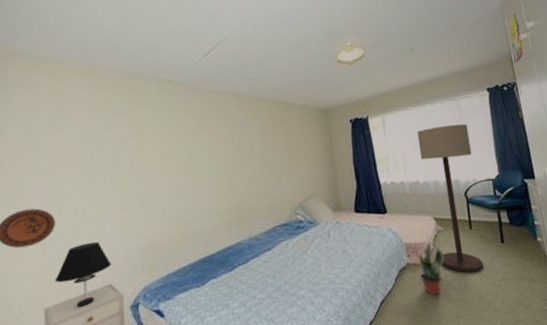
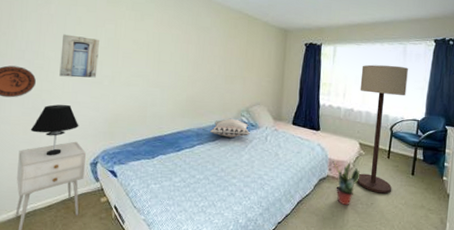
wall art: none [80,160,125,211] -> present [59,34,99,78]
decorative pillow: none [263,219,310,243] -> present [209,118,251,138]

